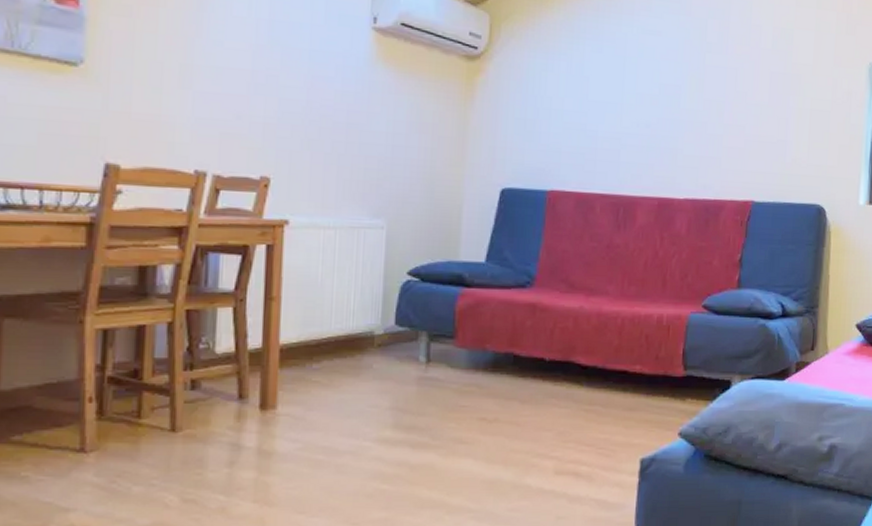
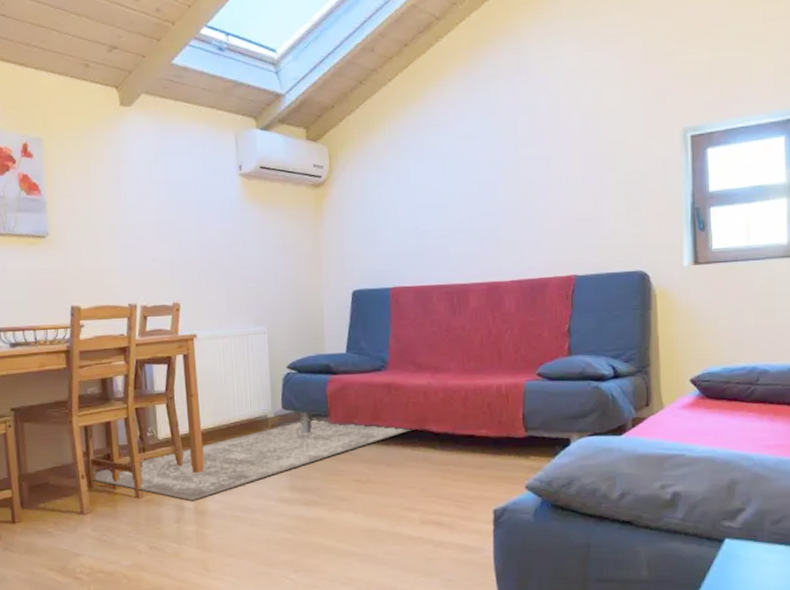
rug: none [108,339,555,439] -> present [93,418,412,501]

